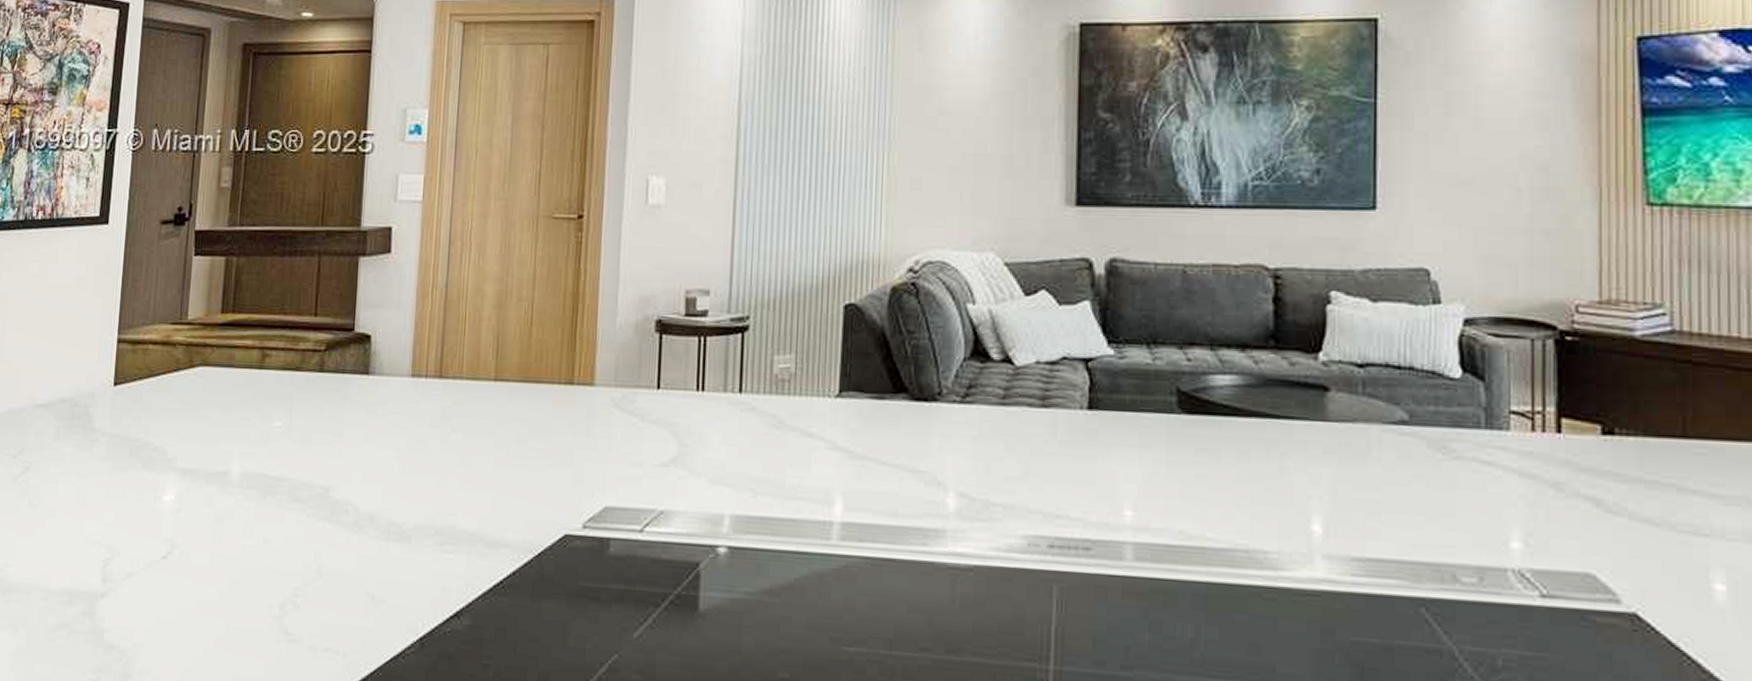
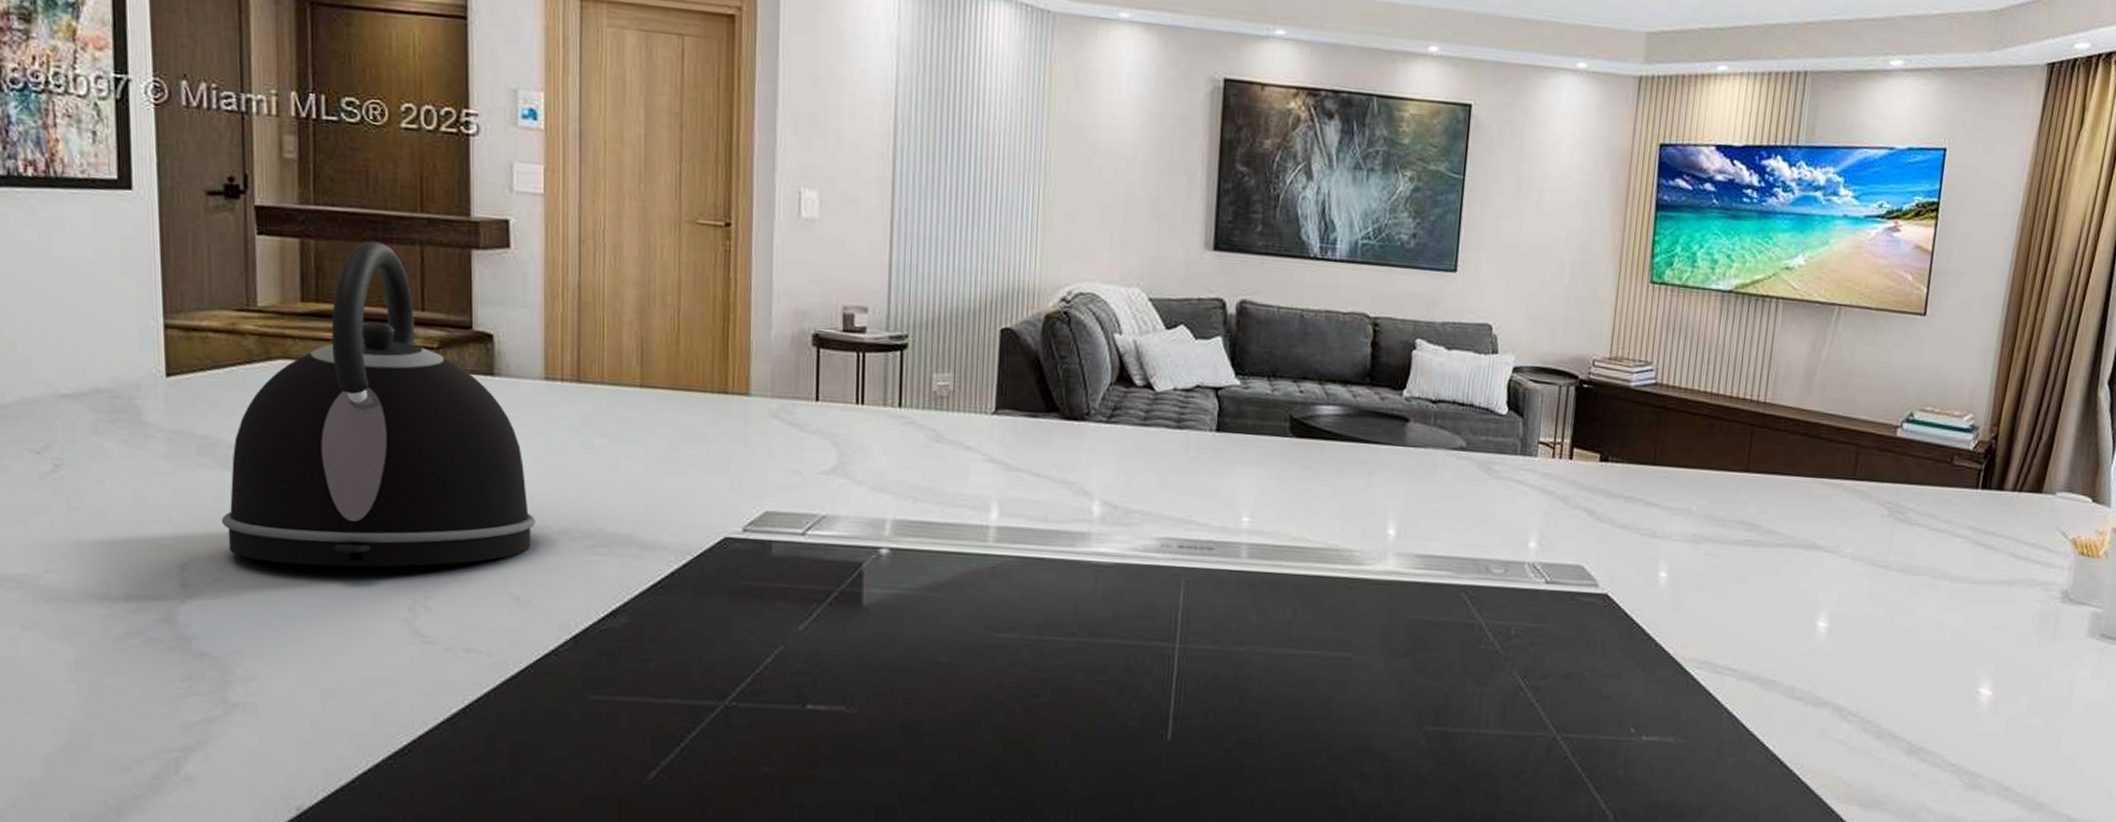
kettle: none [139,255,394,564] -> present [221,241,535,567]

